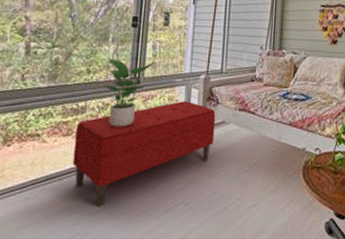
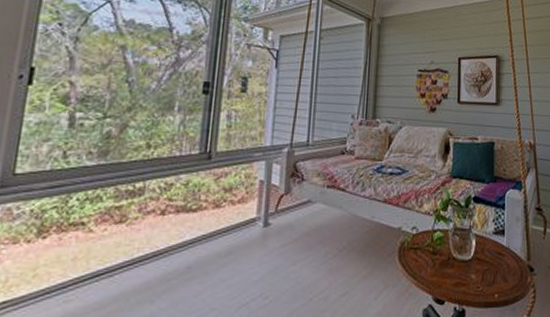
bench: present [72,101,216,207] -> none [126,178,301,307]
potted plant: present [103,58,155,127] -> none [166,130,230,211]

